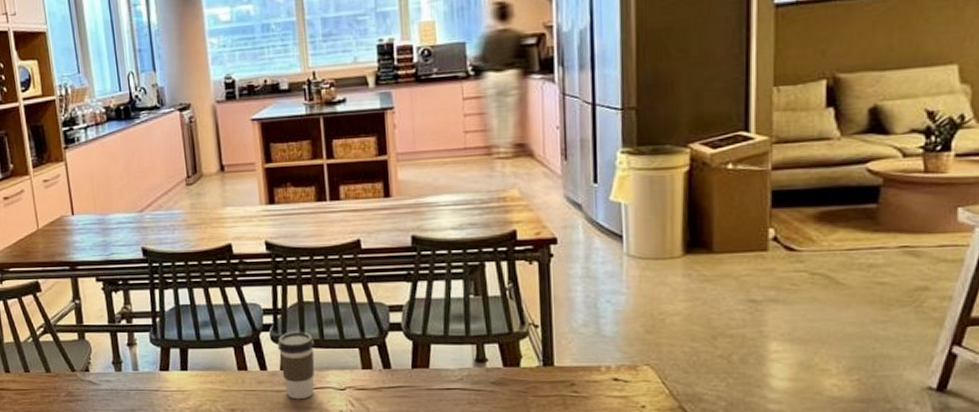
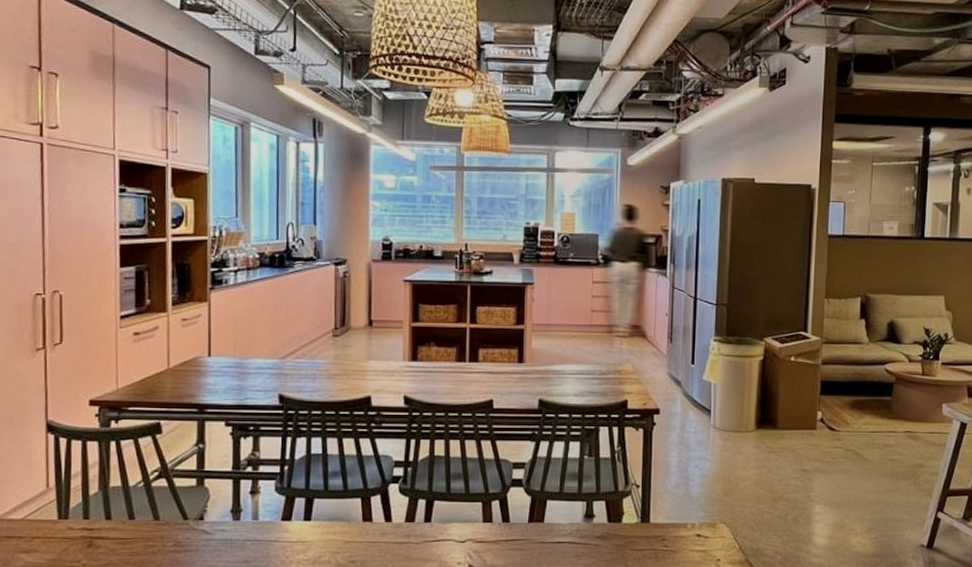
coffee cup: present [277,331,315,400] -> none [404,484,441,552]

